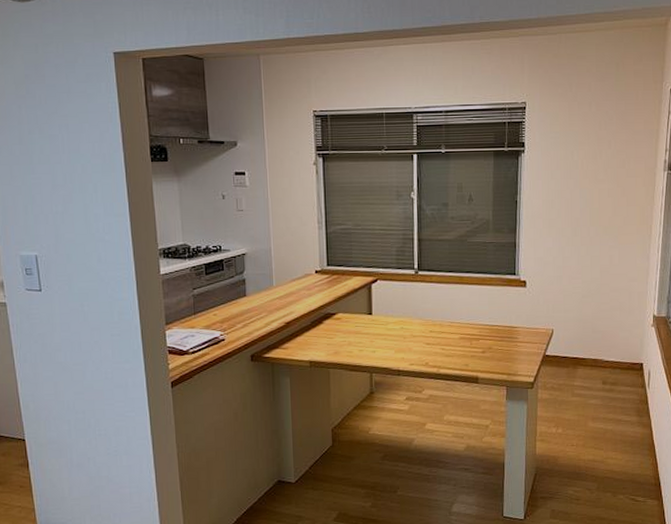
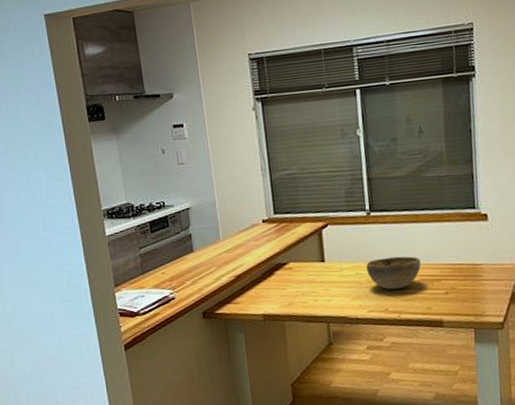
decorative bowl: none [411,314,463,346] -> present [366,256,422,290]

